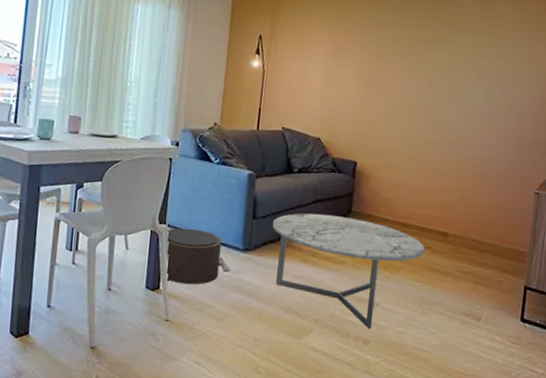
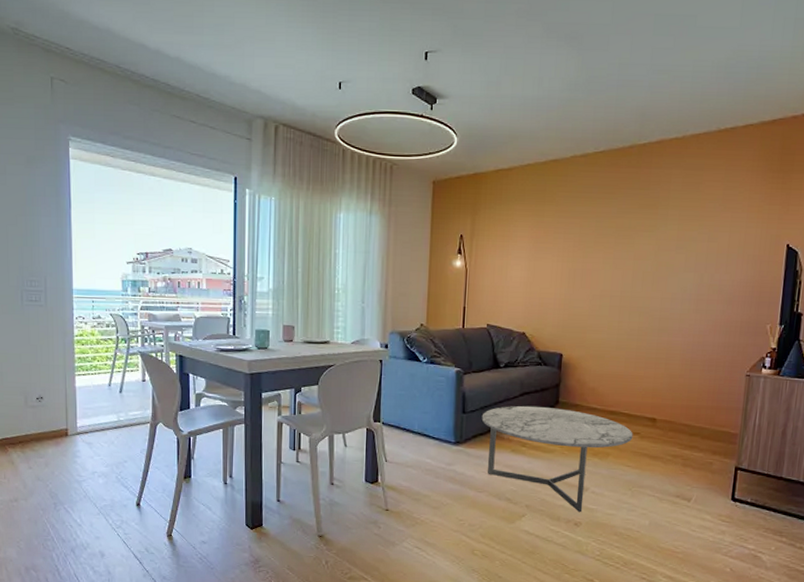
pouf: present [165,228,232,285] -> none [380,425,445,477]

